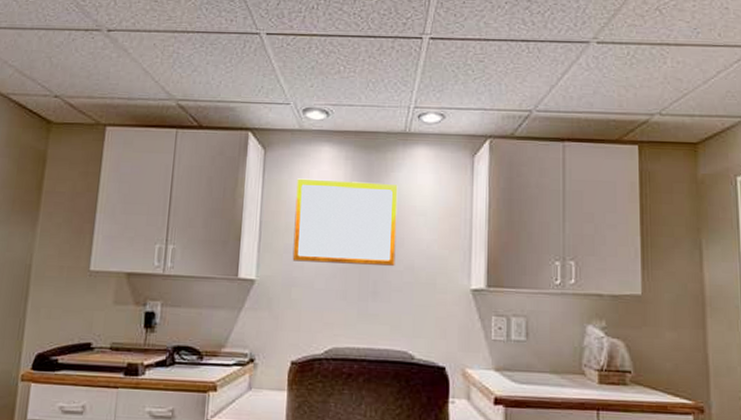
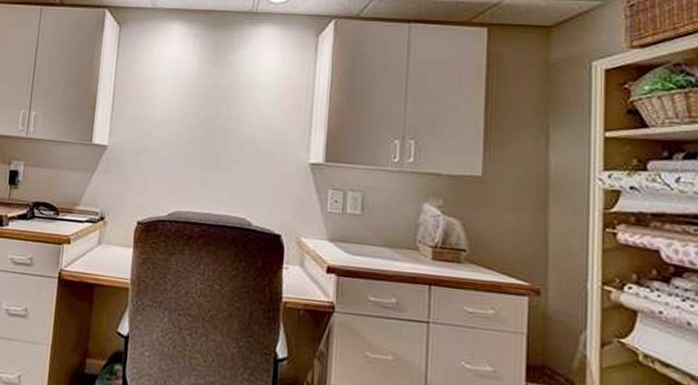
writing board: present [292,178,398,267] -> none [141,53,243,139]

